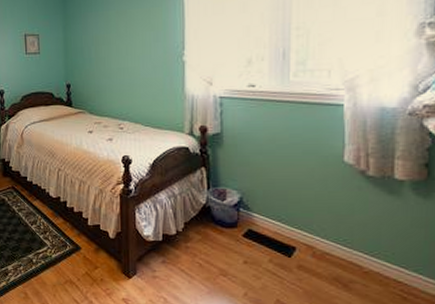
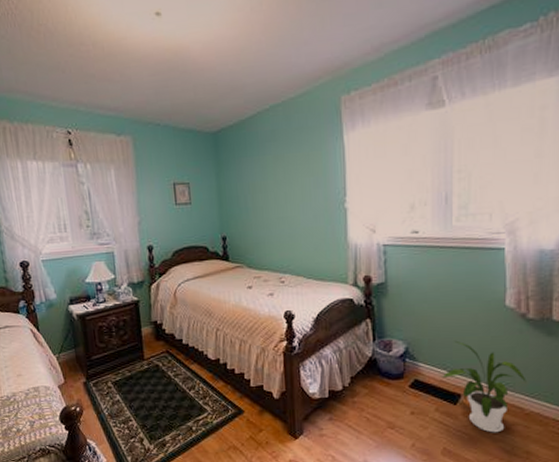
house plant: none [275,193,366,289] -> present [440,340,527,433]

